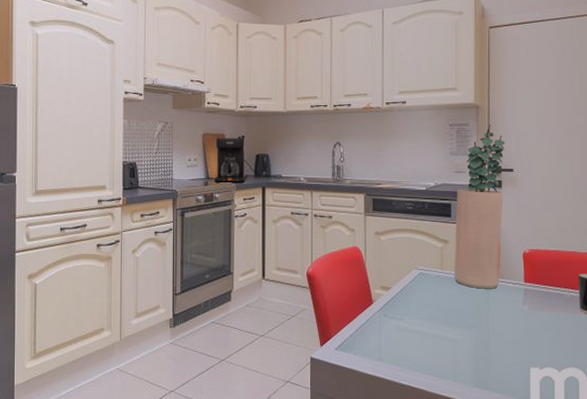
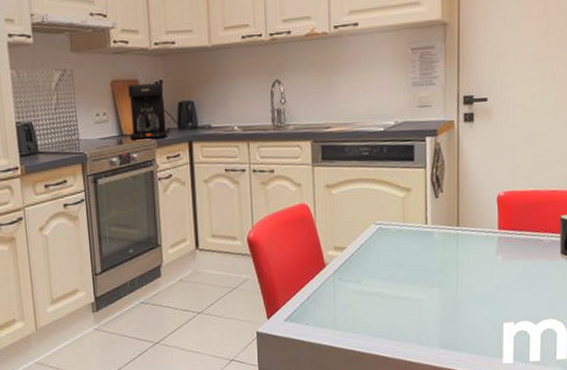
vase: present [454,124,505,289] -> none [418,44,478,241]

